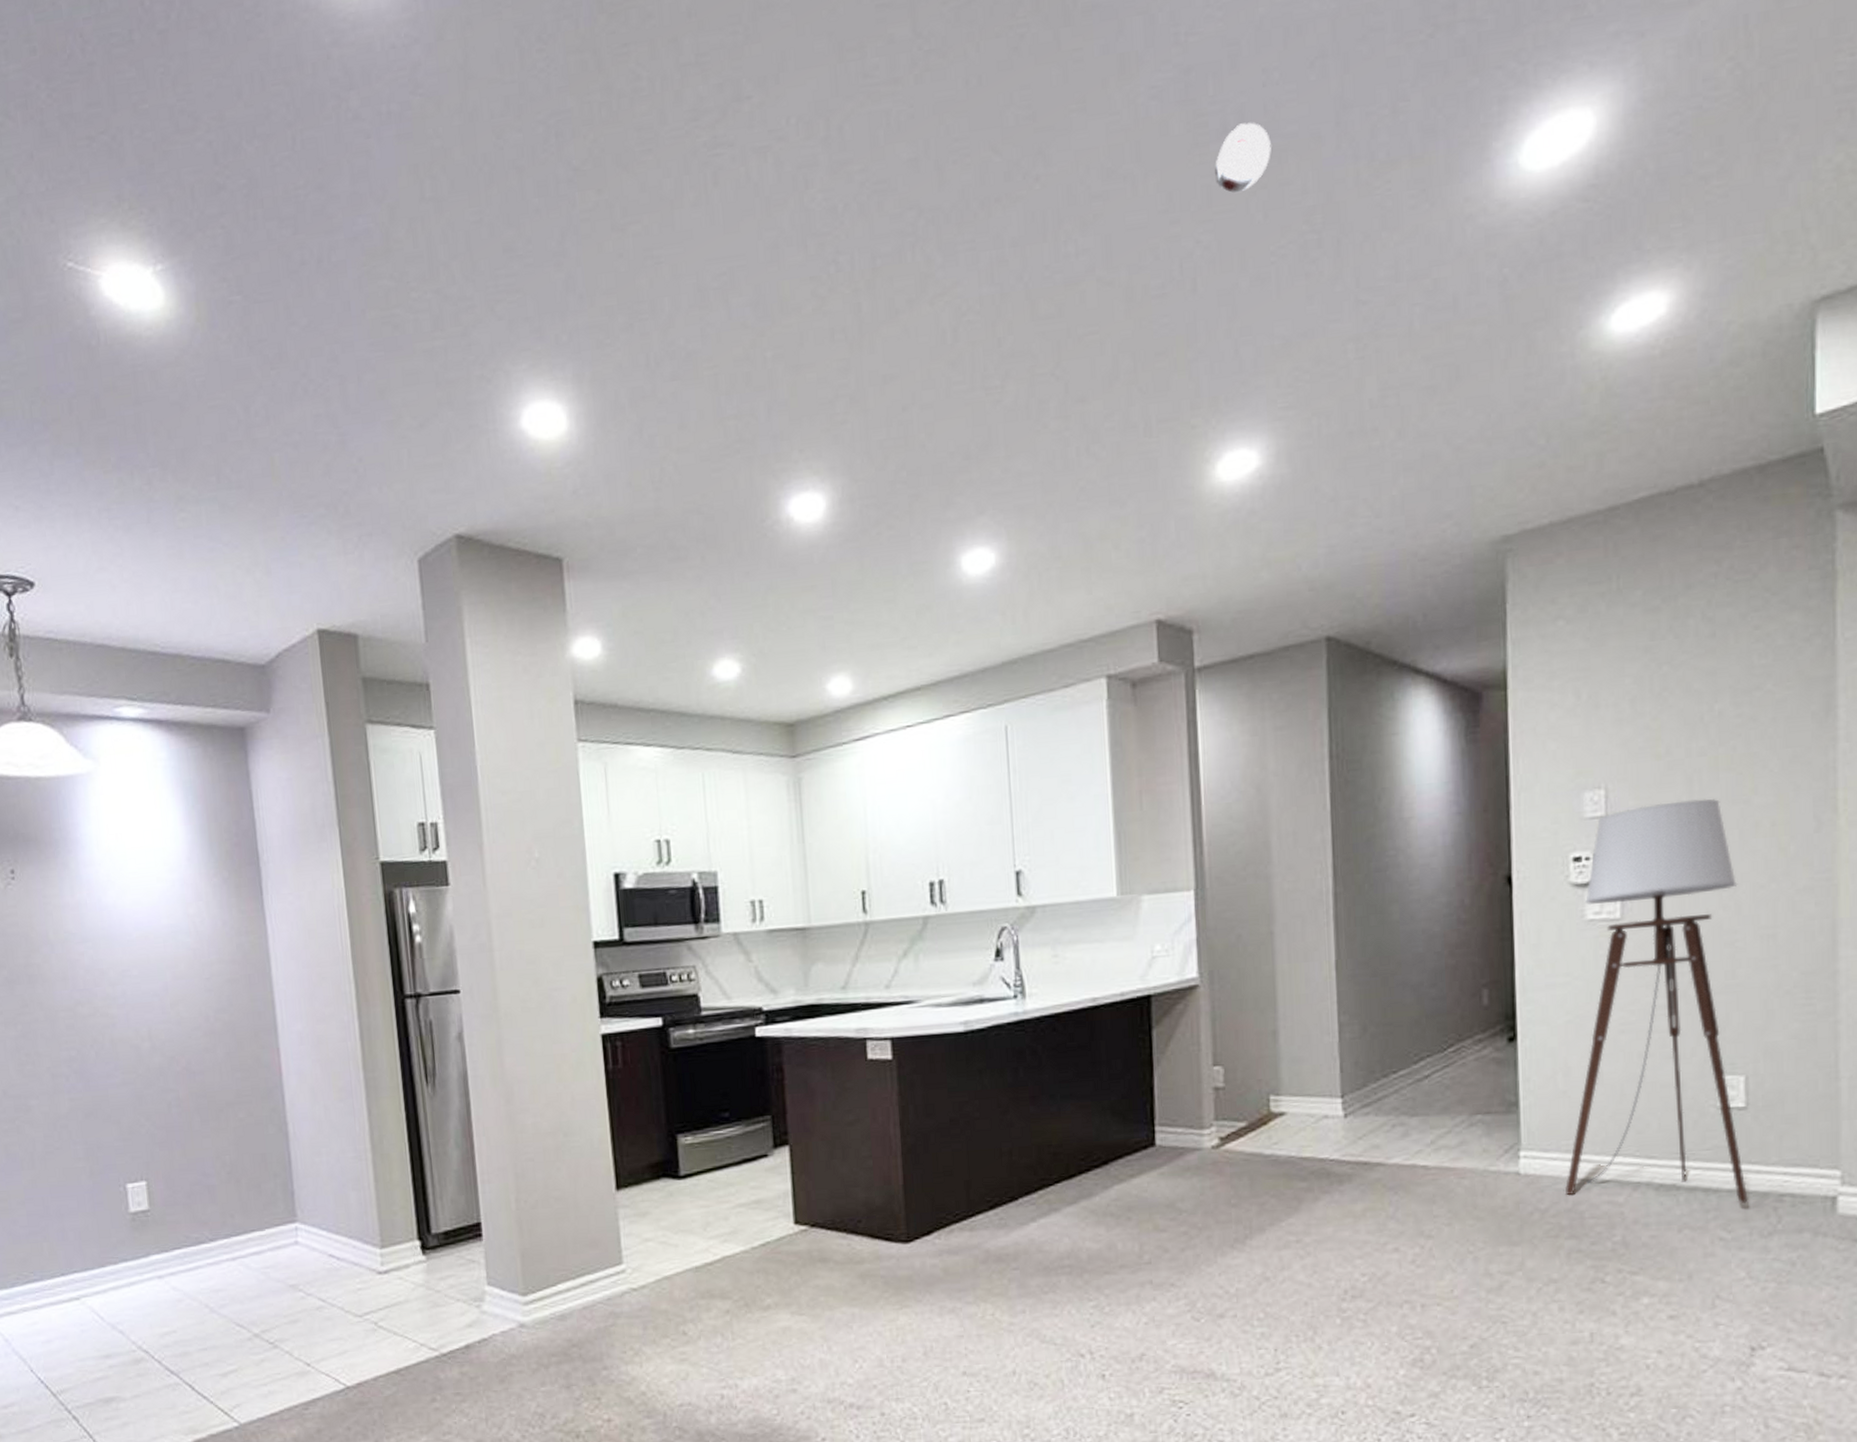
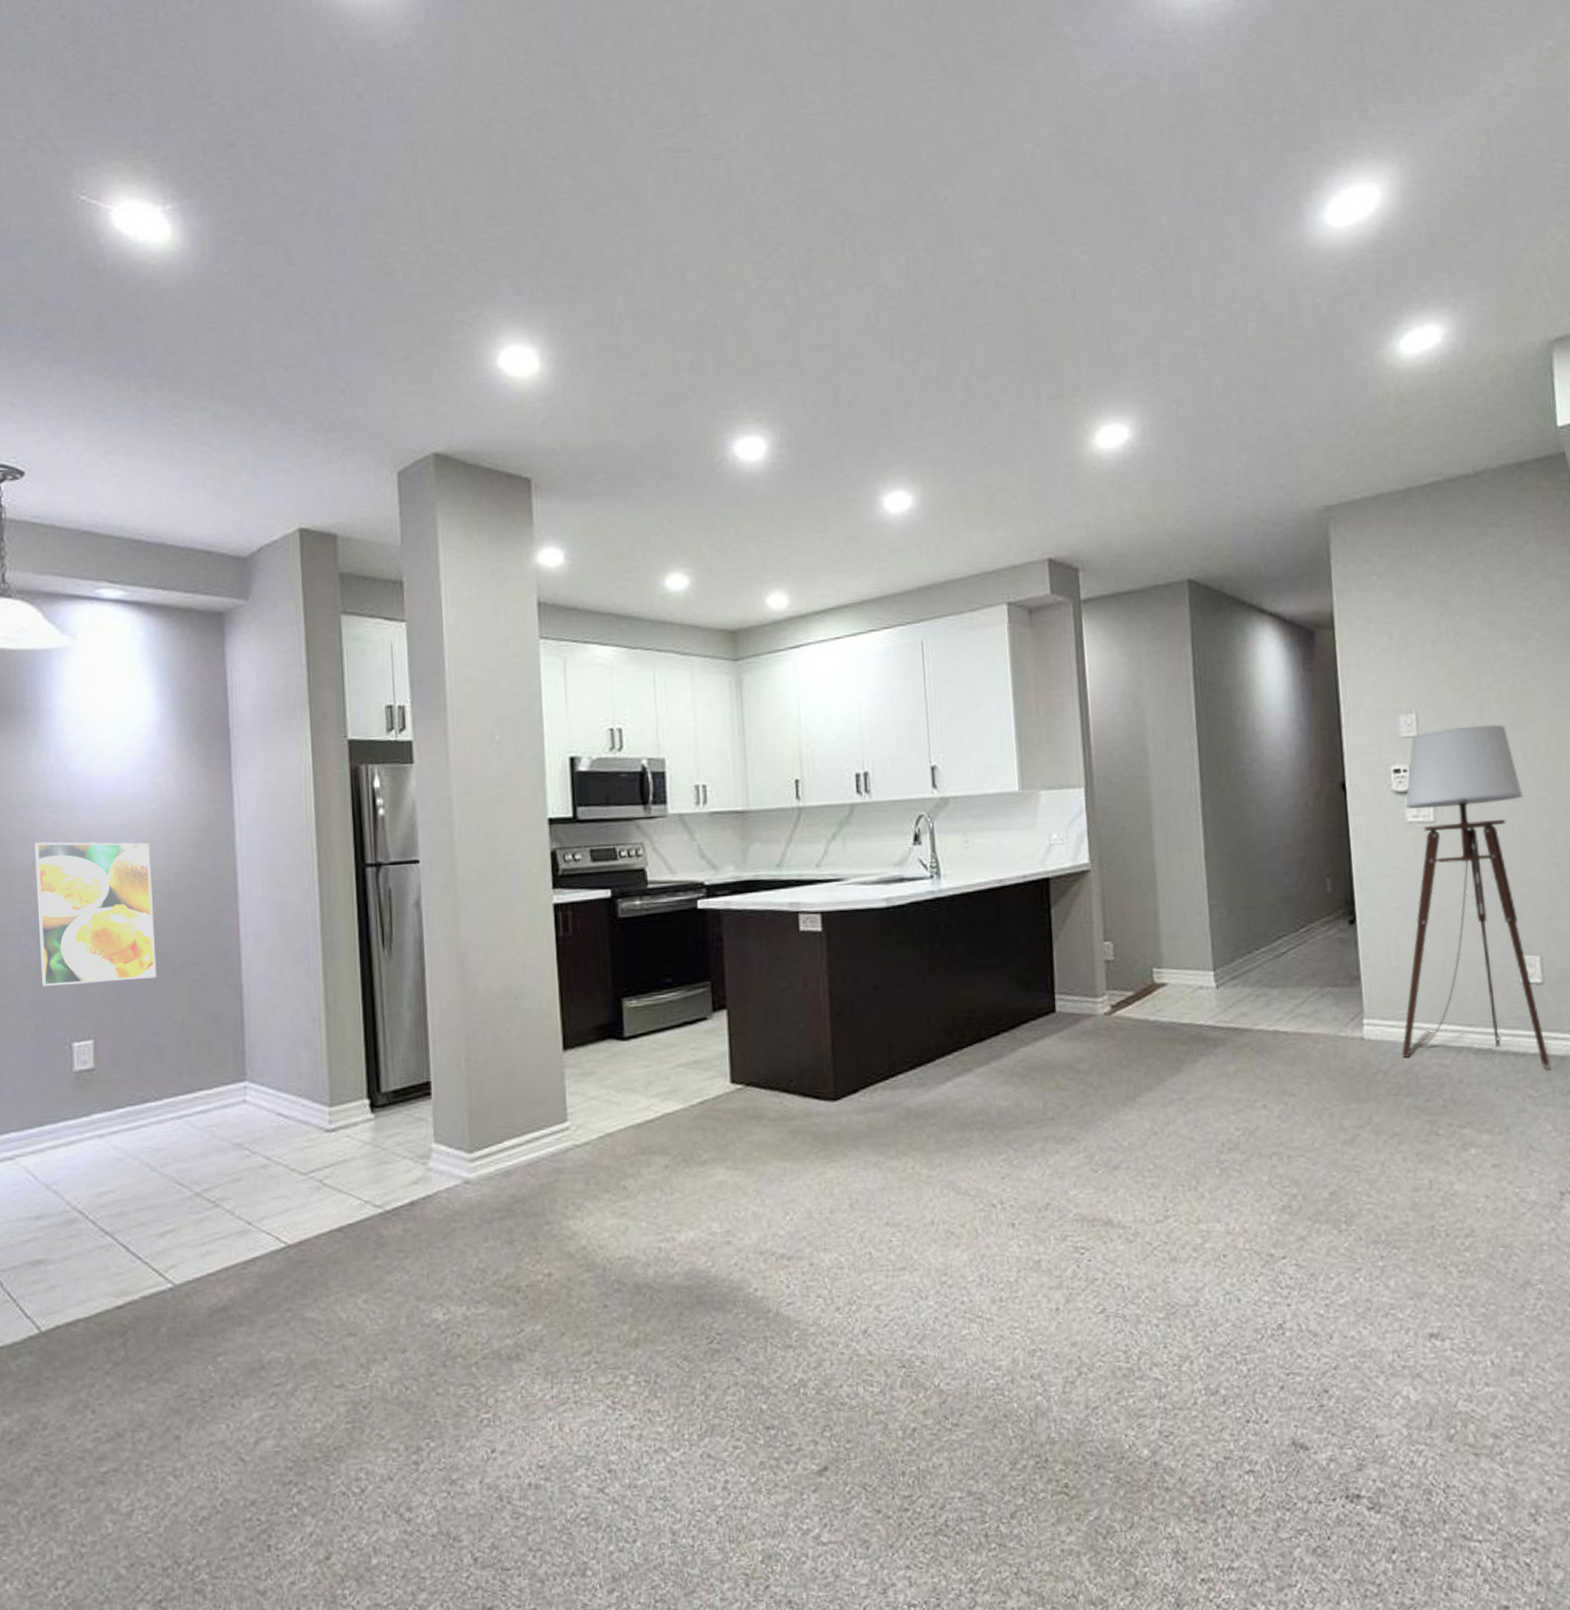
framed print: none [74,977,203,1127] -> present [34,842,157,986]
smoke detector: present [1215,122,1271,193] -> none [1088,171,1133,223]

